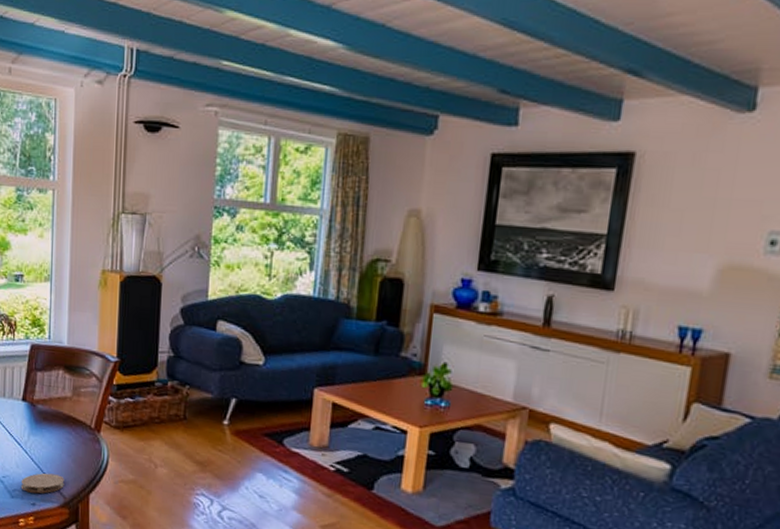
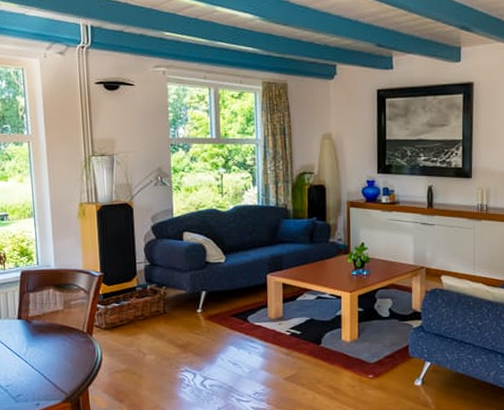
coaster: present [20,473,64,494] -> none [23,376,65,395]

